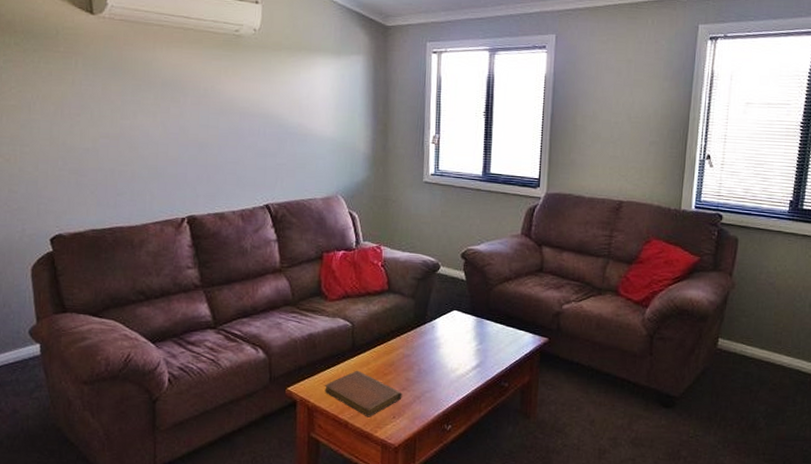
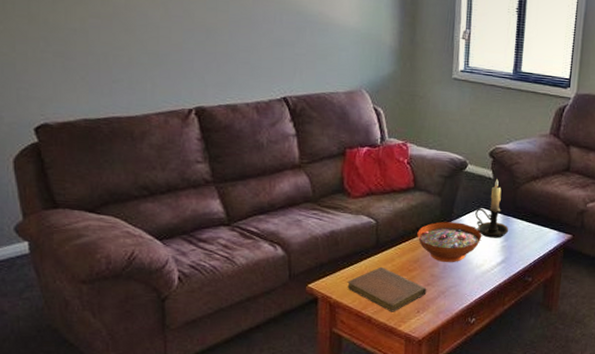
decorative bowl: none [392,324,456,367] -> present [417,221,482,263]
candle holder: none [449,280,483,341] -> present [475,178,509,238]

